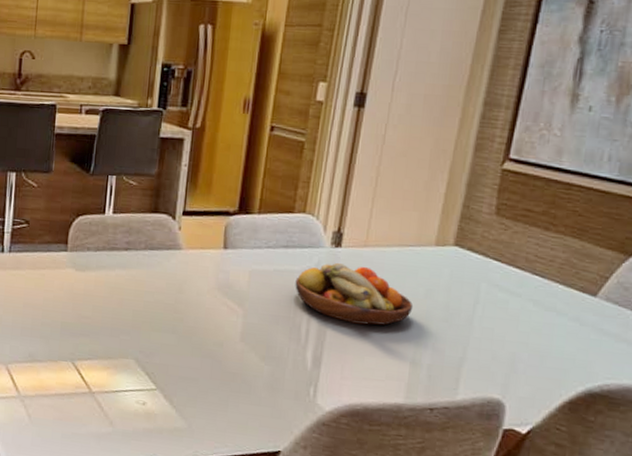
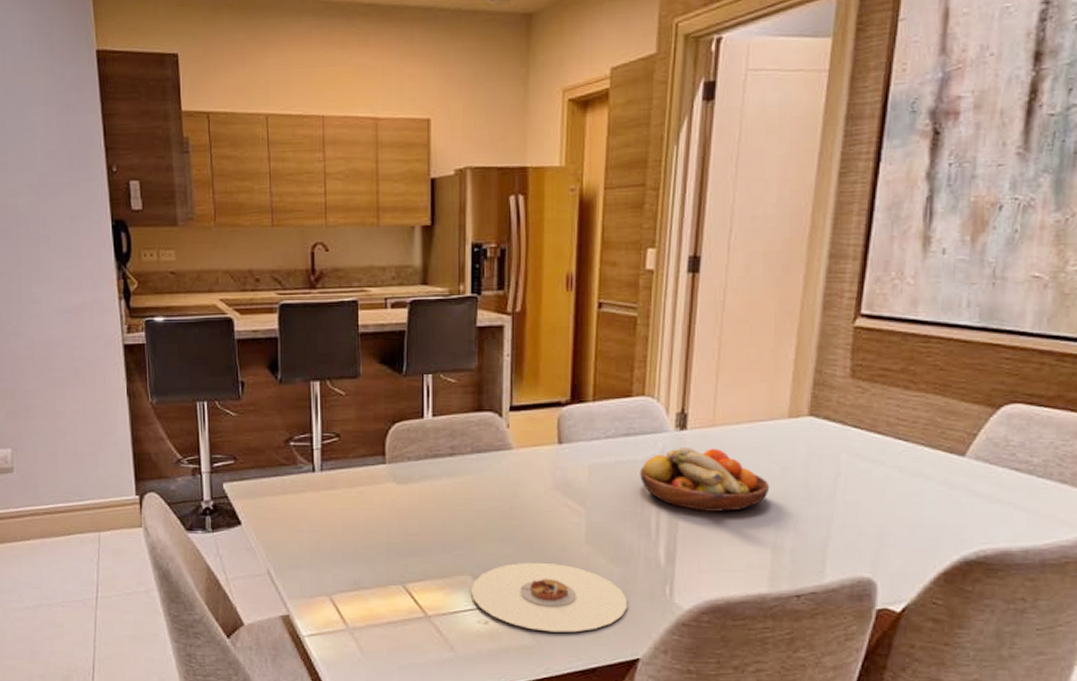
plate: none [133,352,274,421] -> present [471,562,627,633]

